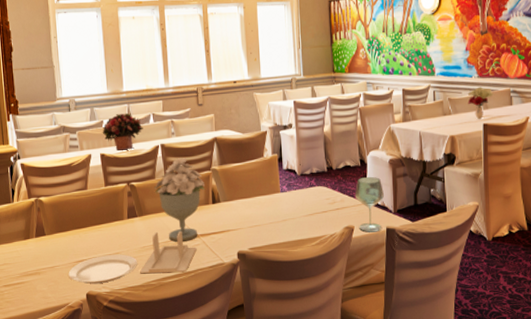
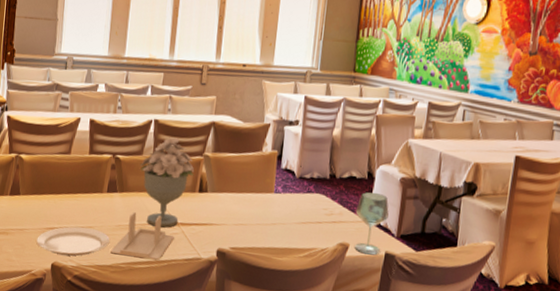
bouquet: present [102,112,143,151] -> none [95,80,139,120]
flower bouquet: present [467,87,494,120] -> none [501,113,533,151]

